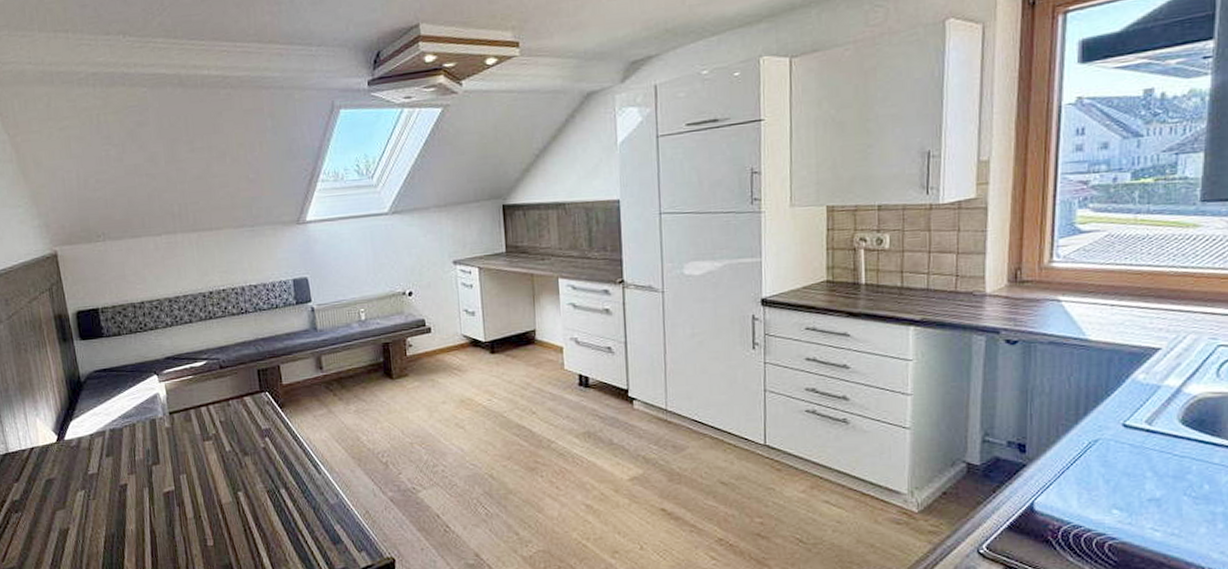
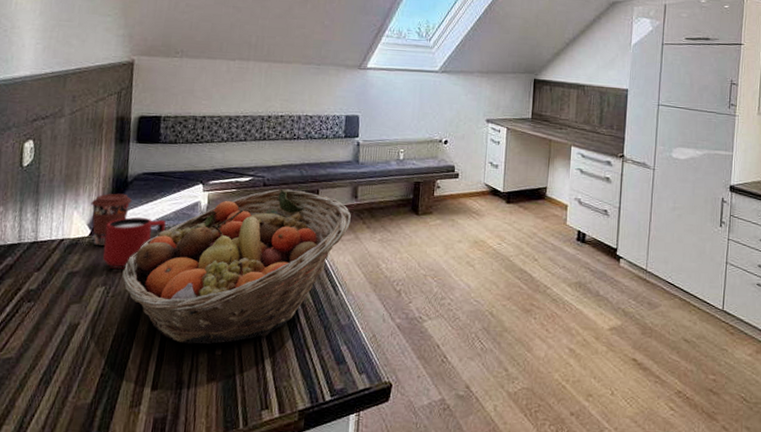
coffee cup: none [50,394,90,451] -> present [91,193,132,247]
mug: none [71,416,130,472] -> present [102,217,166,269]
fruit basket: none [97,368,320,538] -> present [121,189,351,344]

